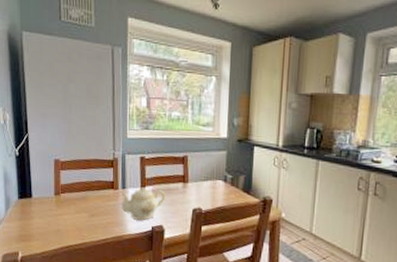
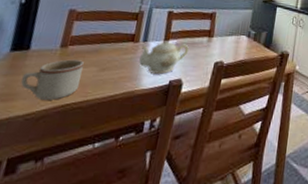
mug: none [32,206,77,242] -> present [21,59,84,100]

